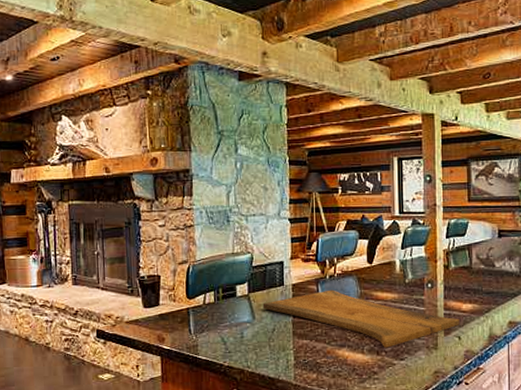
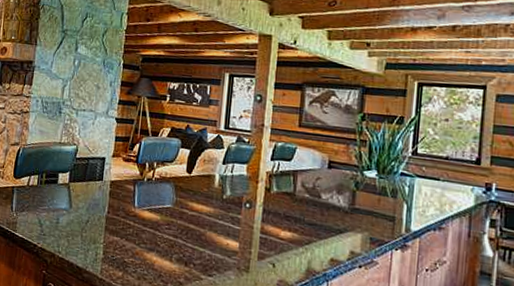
cutting board: present [262,289,460,348] -> none [80,192,276,261]

